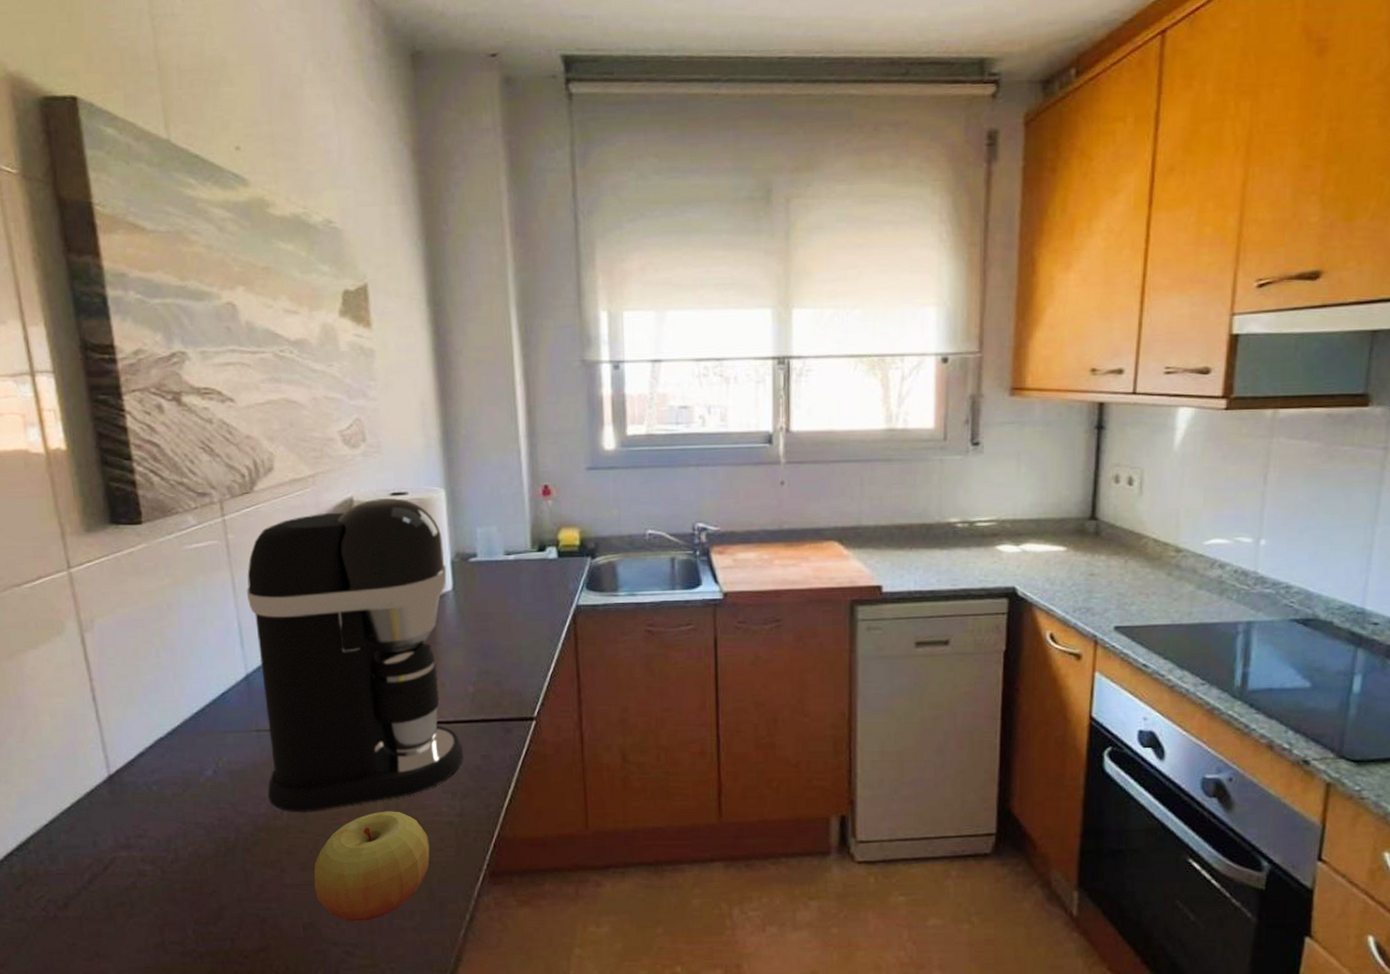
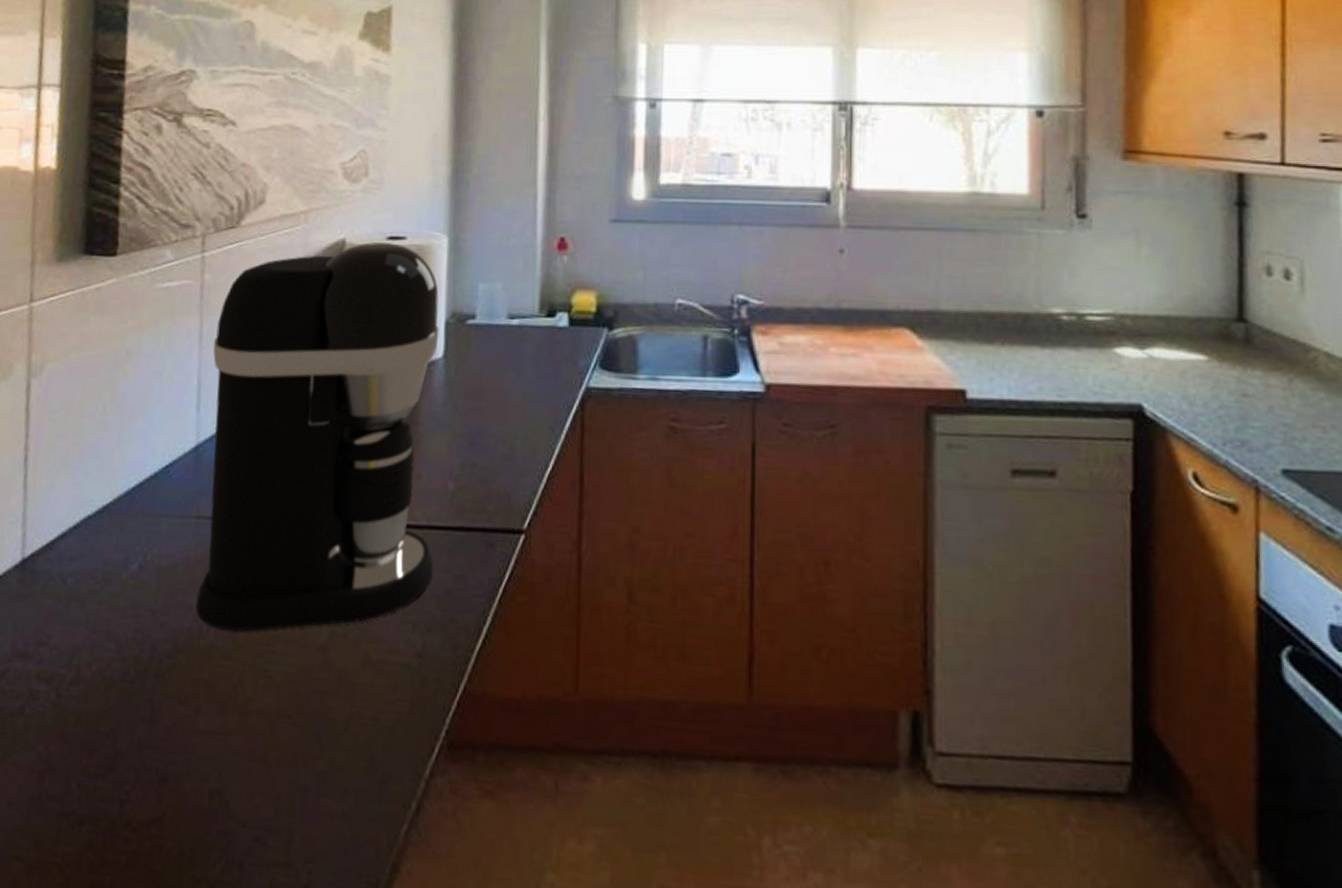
apple: present [314,811,430,922] -> none [231,640,378,796]

